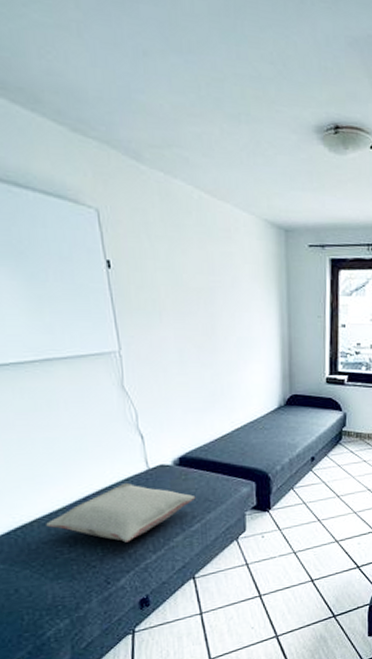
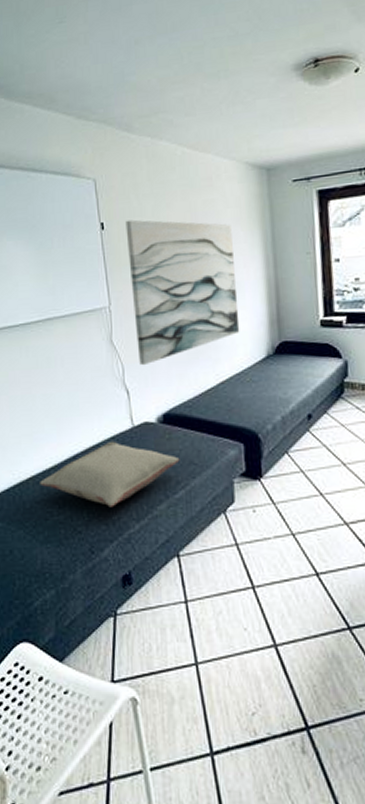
wall art: none [136,261,255,412] -> present [125,219,240,366]

